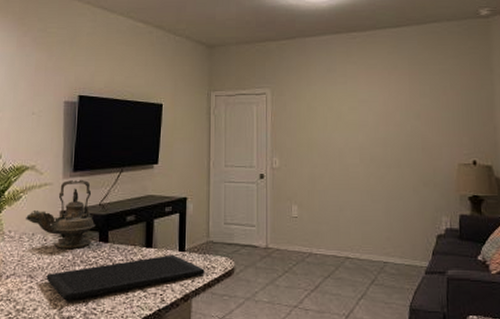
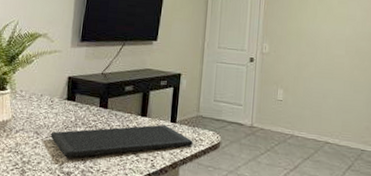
teapot: present [26,179,96,248] -> none [36,49,97,112]

